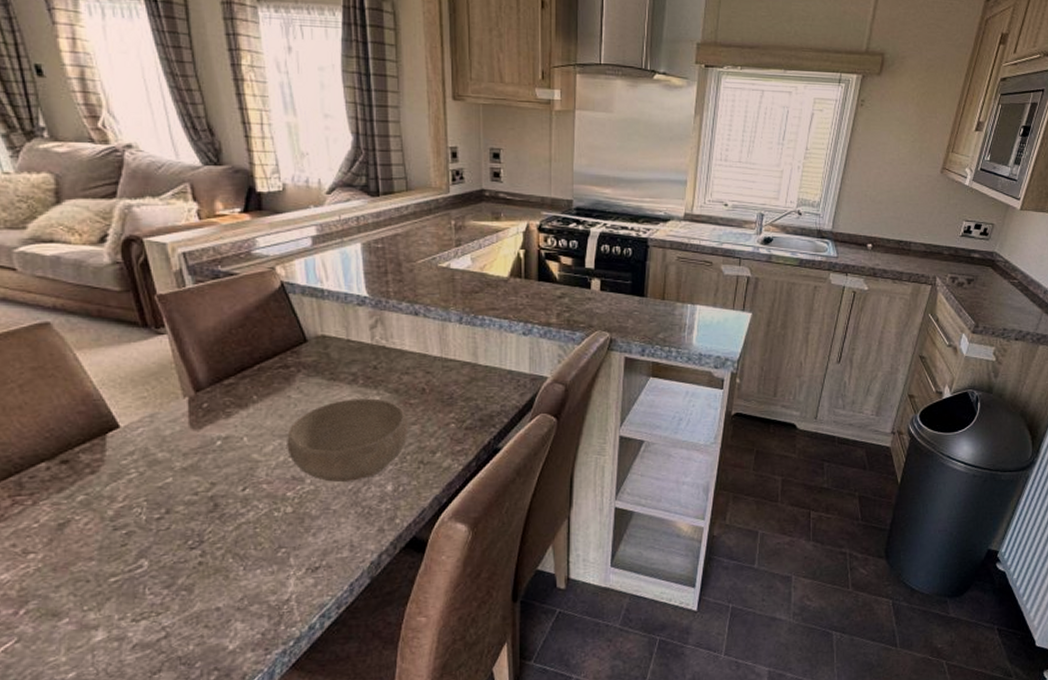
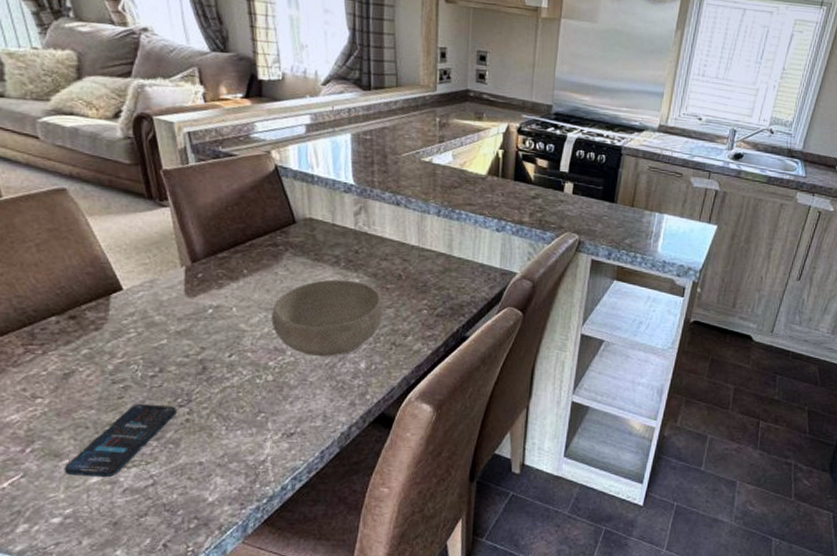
smartphone: none [64,549,188,636] -> present [64,403,177,478]

